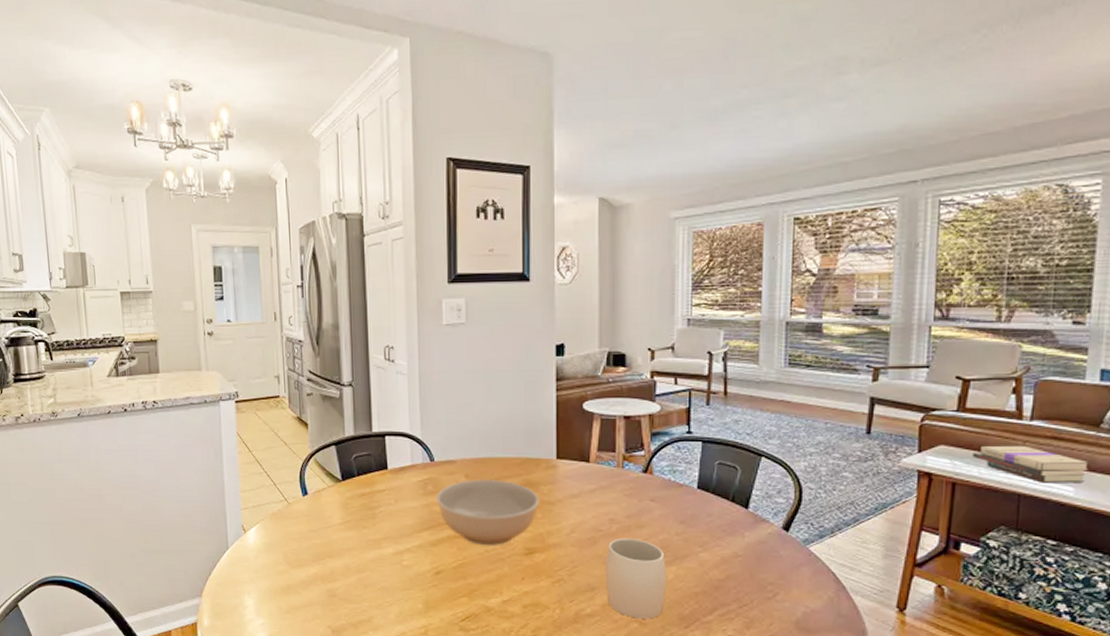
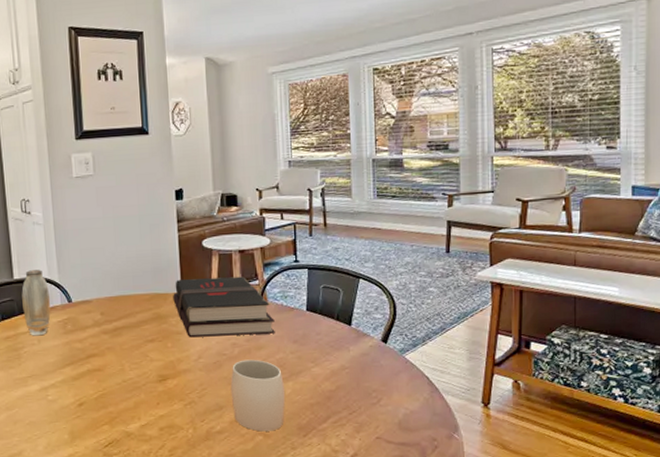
vase: none [380,424,411,495] -> present [21,270,51,336]
bowl: present [435,478,539,545] -> none [75,314,169,376]
hardback book: none [546,445,660,511] -> present [173,276,275,338]
books: present [972,445,1089,483] -> none [534,254,628,286]

